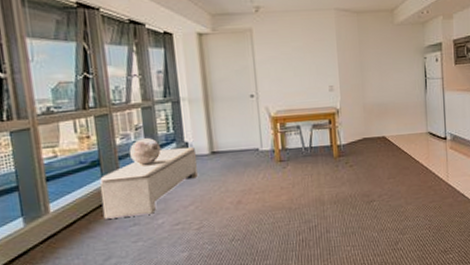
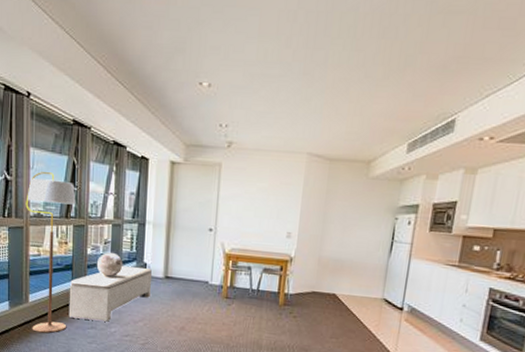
floor lamp: none [28,62,104,245] -> present [25,172,76,334]

